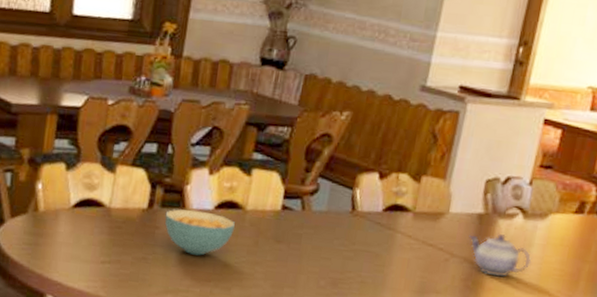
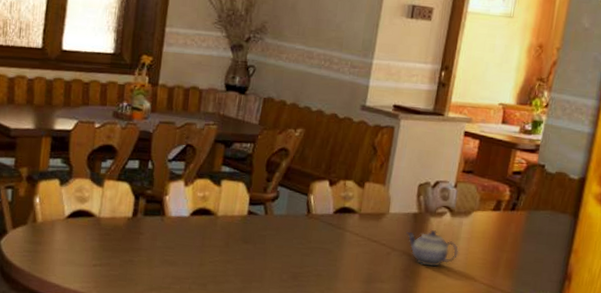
cereal bowl: present [165,209,235,256] -> none [147,216,209,257]

